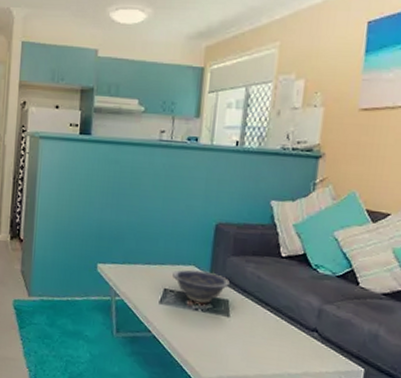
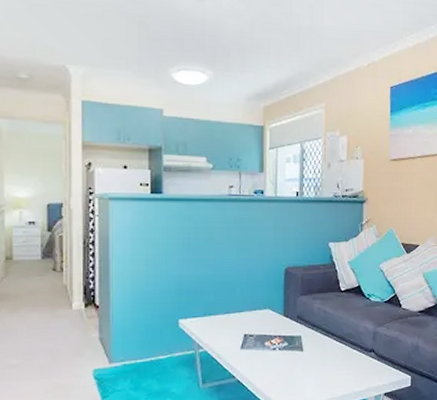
decorative bowl: present [173,269,231,303] -> none [251,312,302,342]

